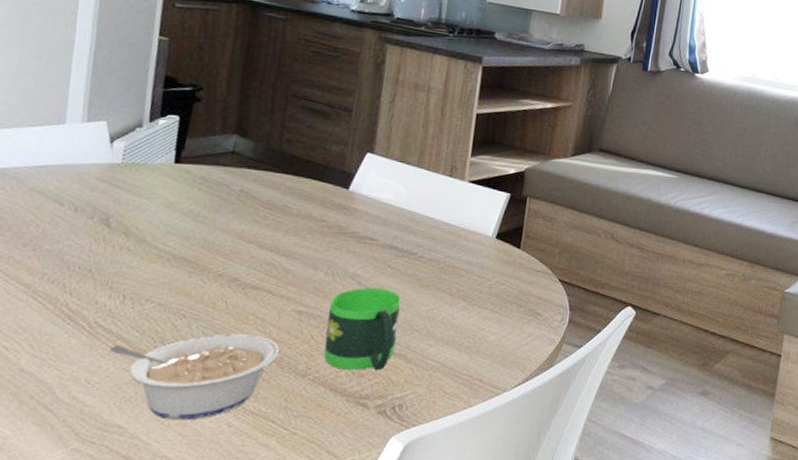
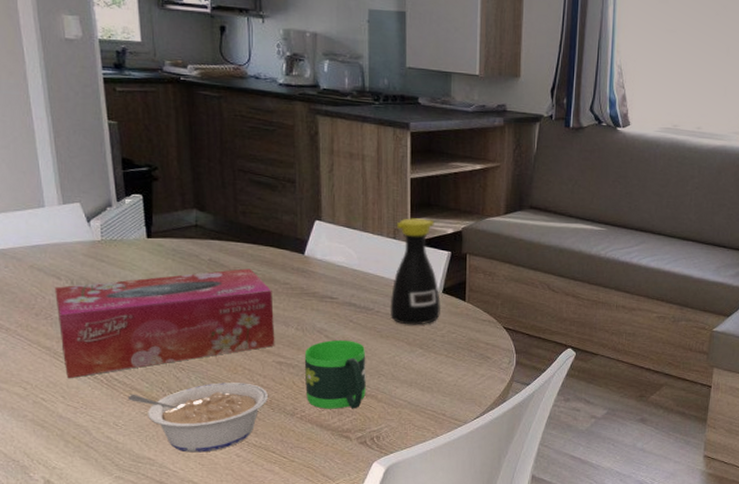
tissue box: none [41,202,306,323] -> present [54,268,275,378]
bottle: none [435,155,497,274] -> present [390,218,442,325]

